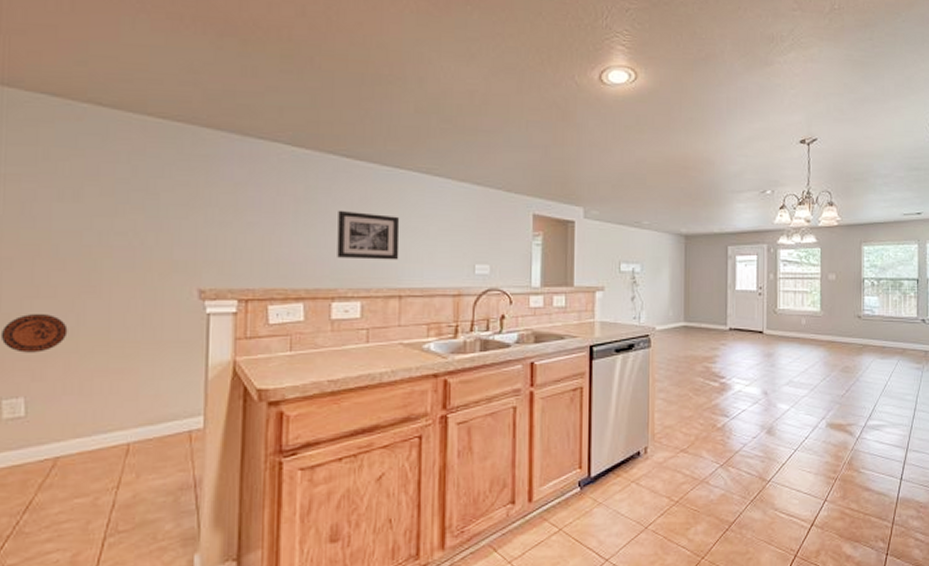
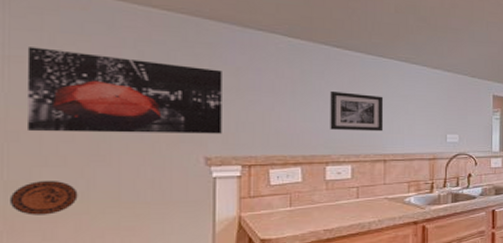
wall art: none [19,163,219,262] -> present [26,47,222,134]

